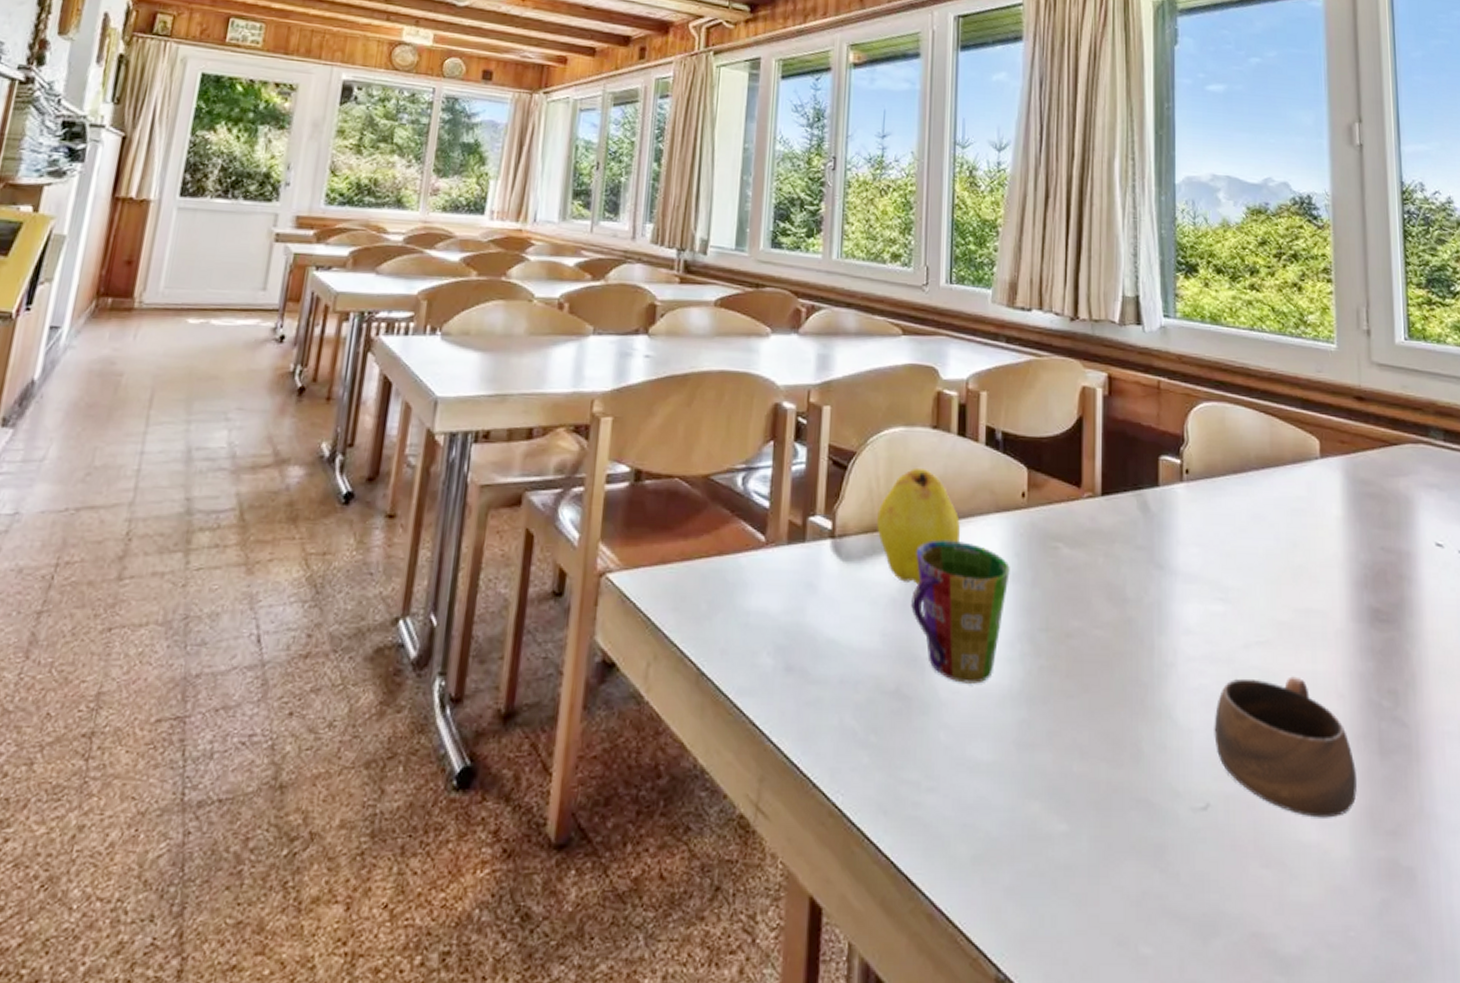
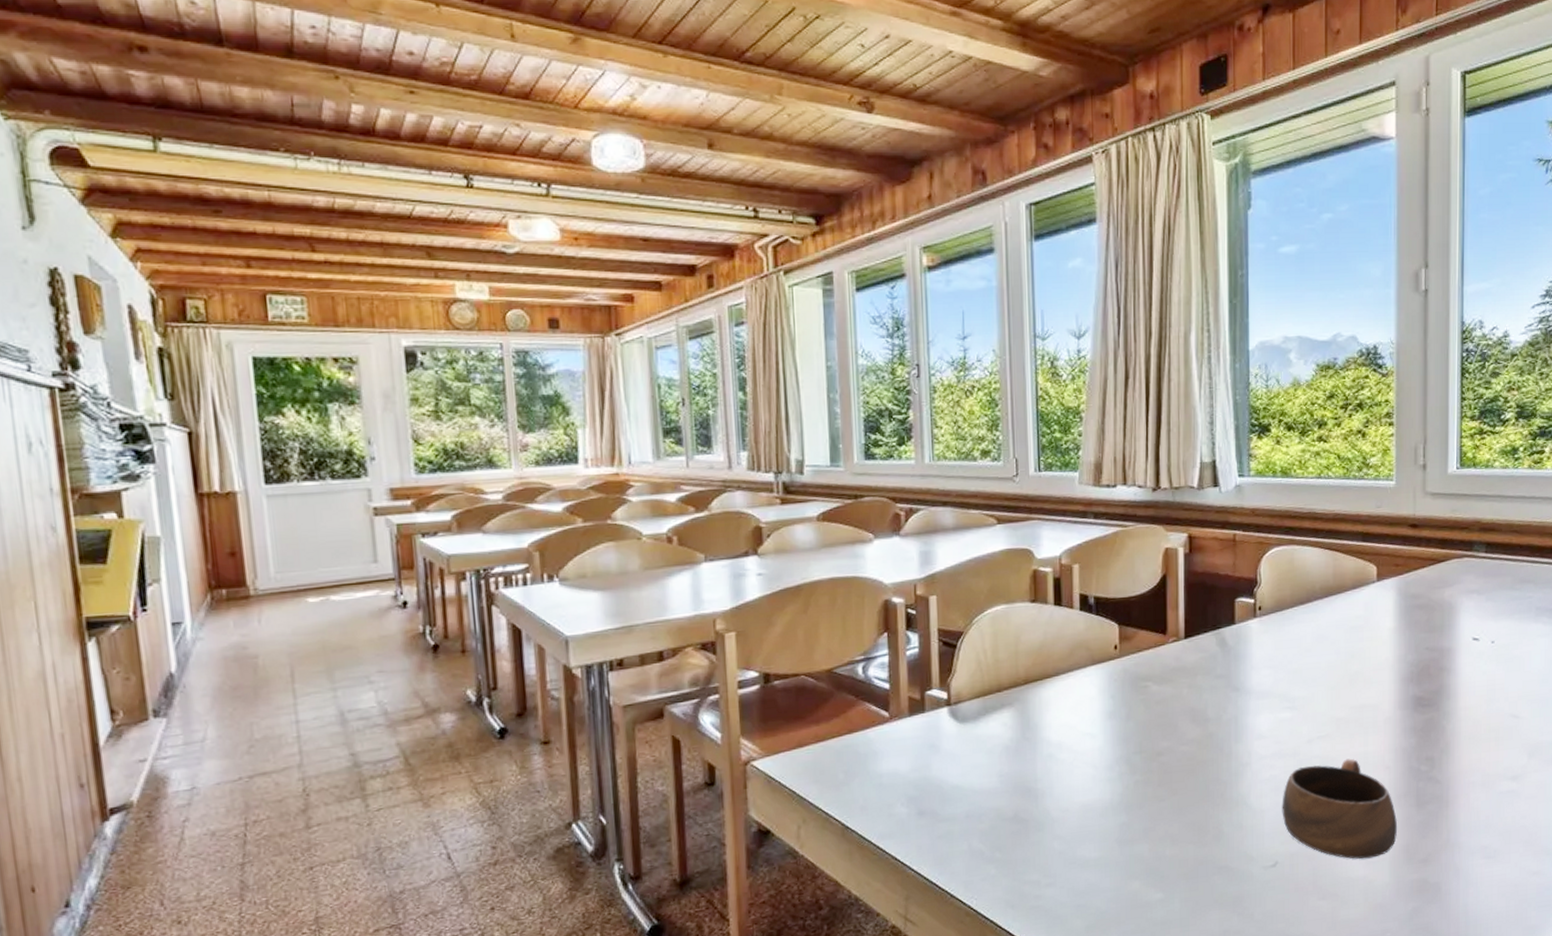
fruit: present [877,467,961,584] -> none [987,637,1062,732]
cup: present [911,540,1010,684] -> none [1022,693,1107,803]

